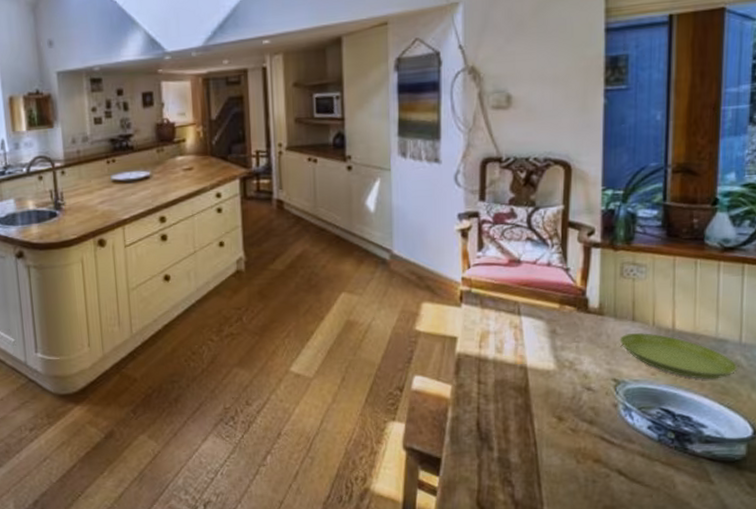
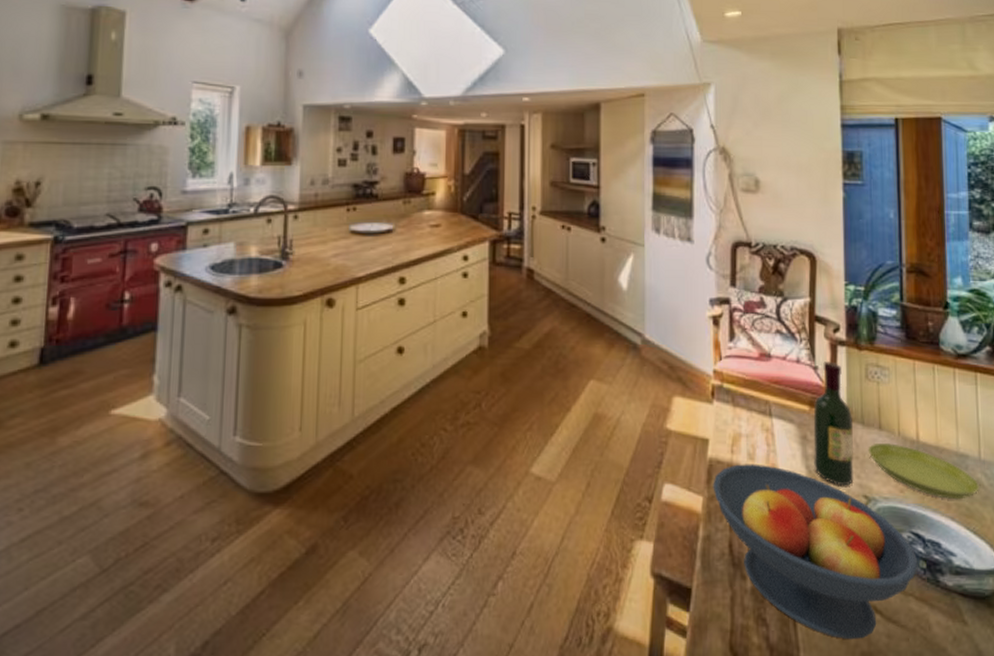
fruit bowl: none [461,356,666,497] -> present [713,464,918,640]
wine bottle: none [563,263,605,372] -> present [813,361,854,486]

